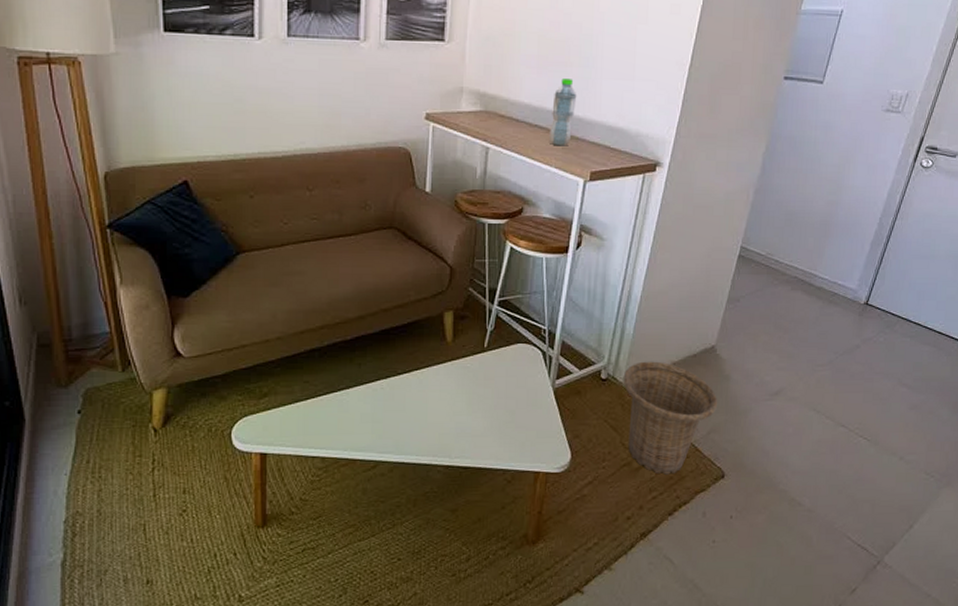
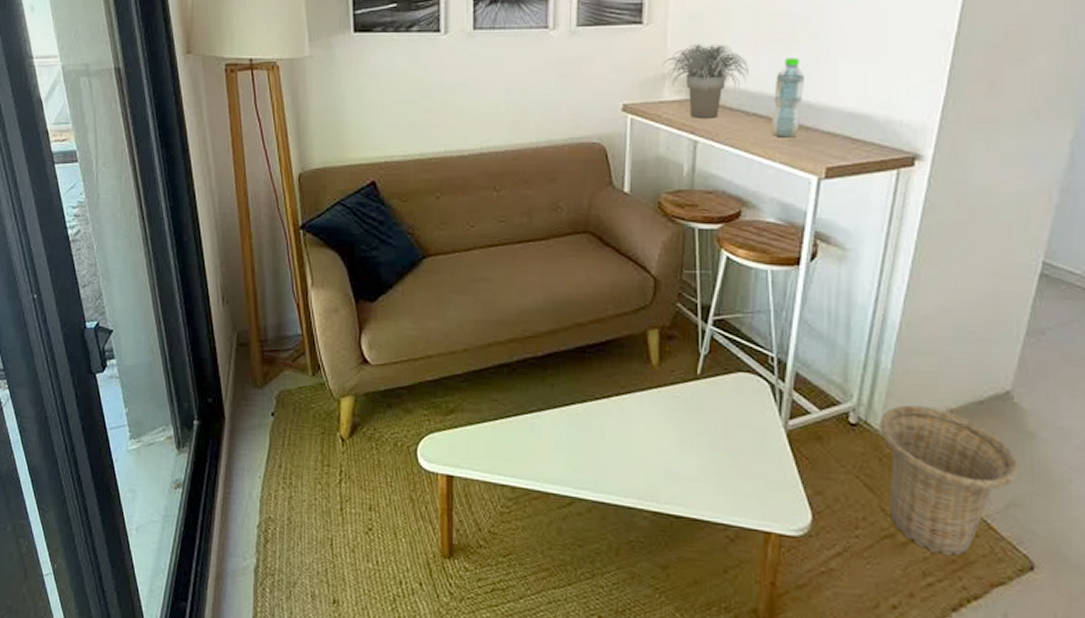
potted plant: none [461,62,532,128] -> present [662,43,748,118]

